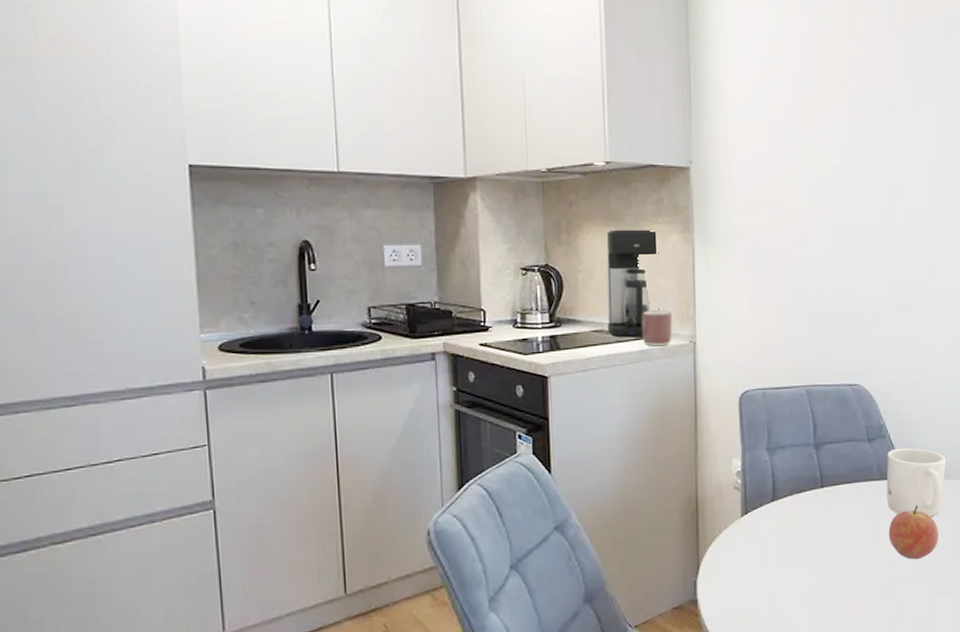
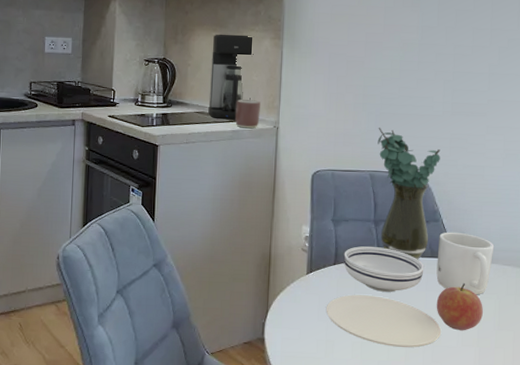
plate: none [766,532,896,589] -> present [326,294,442,348]
bowl: none [782,474,873,527] -> present [343,245,424,292]
vase: none [812,333,883,485] -> present [377,128,441,260]

